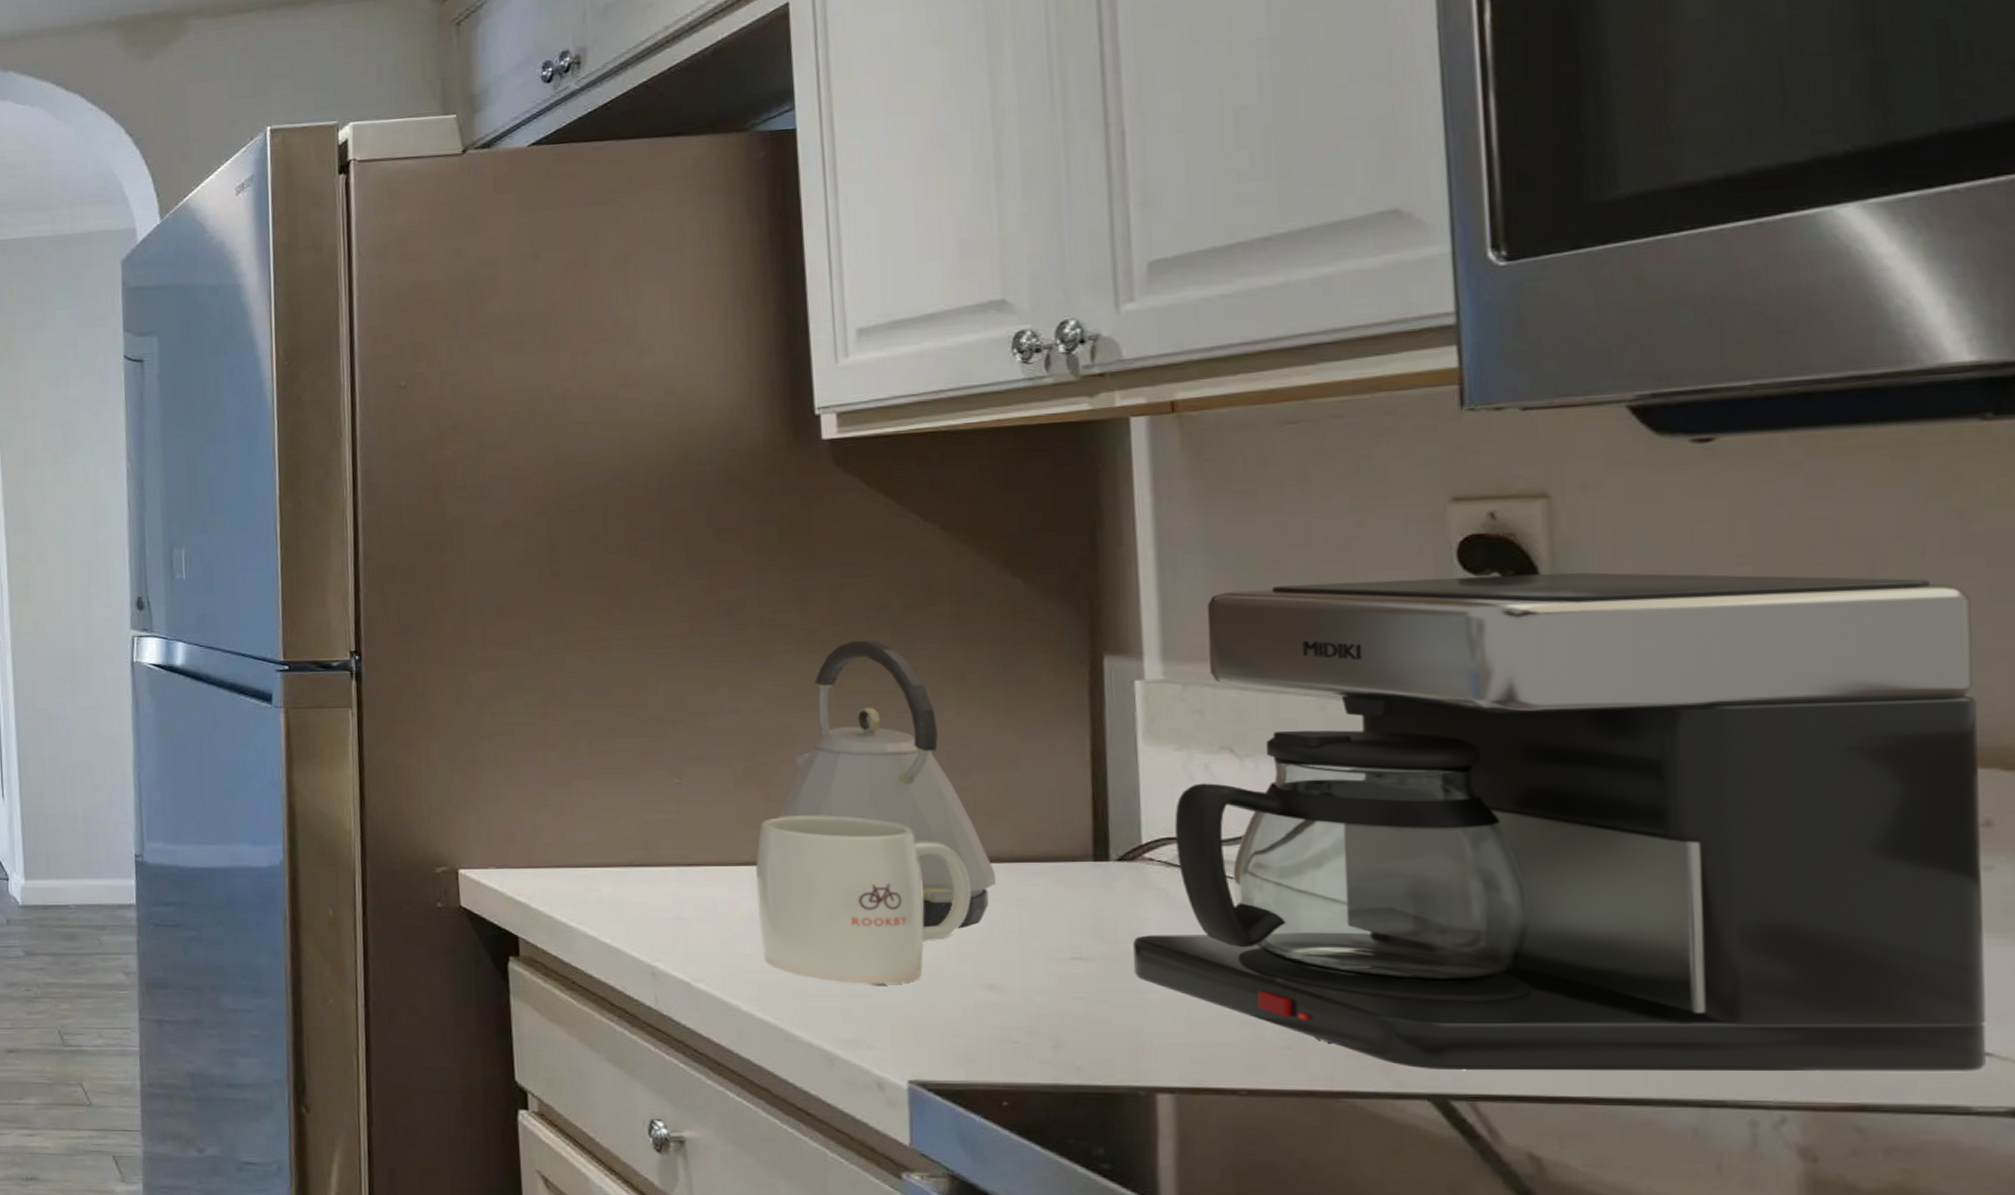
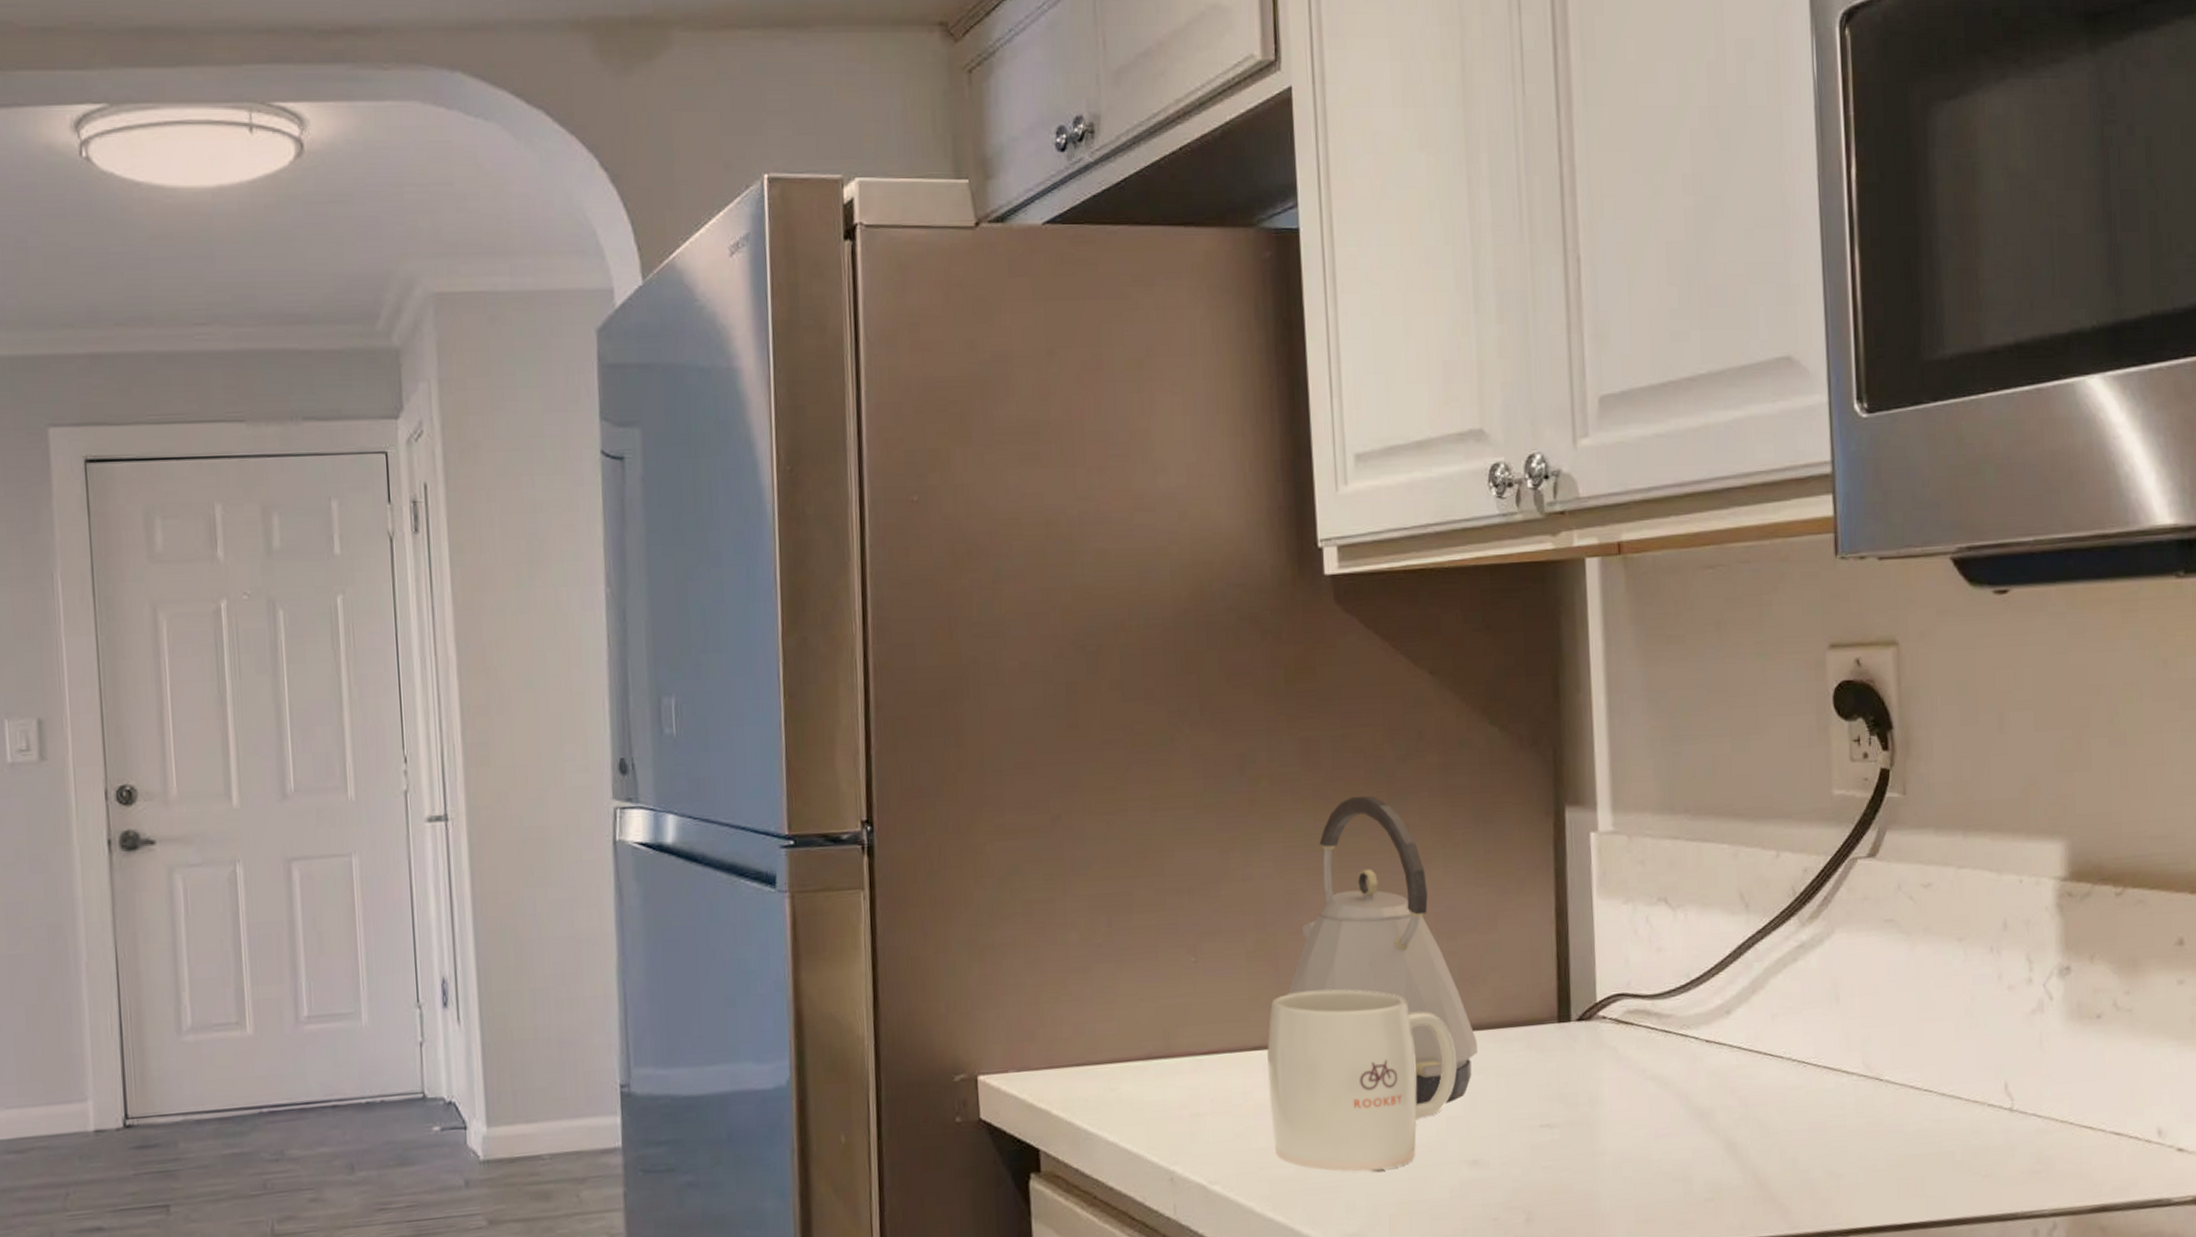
coffee maker: present [1132,572,1987,1071] -> none [1589,717,2180,1209]

